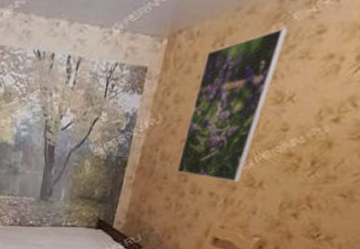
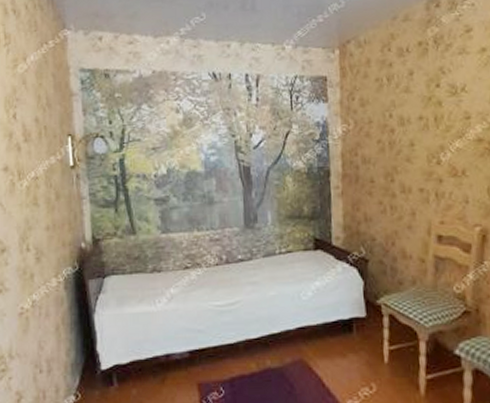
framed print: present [176,28,288,182] -> none [378,30,444,175]

